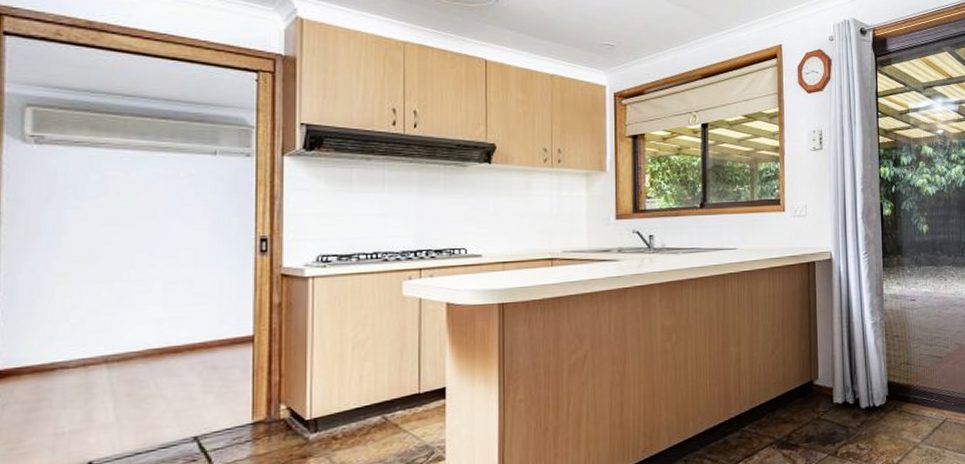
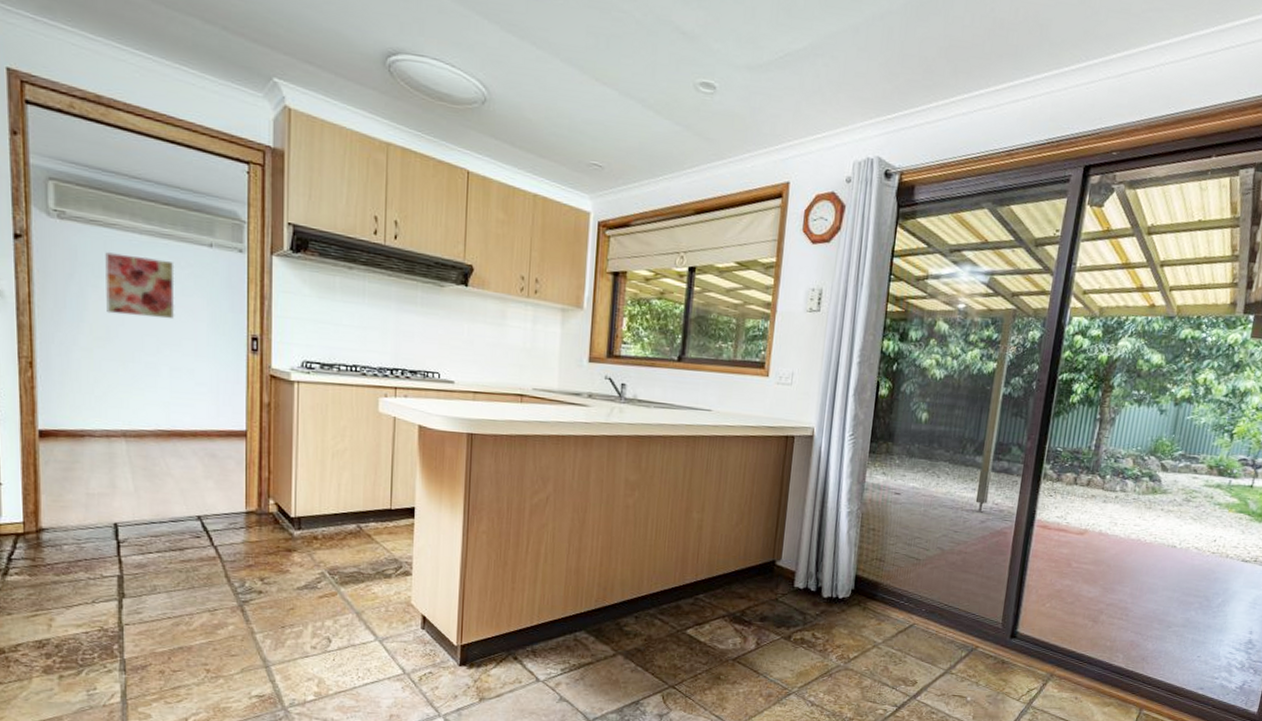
wall art: none [90,172,172,234] -> present [105,252,175,319]

